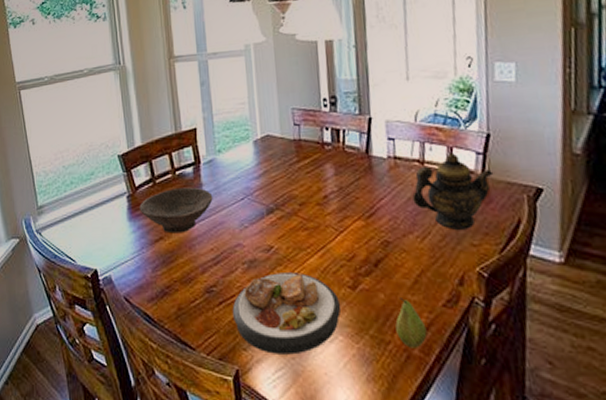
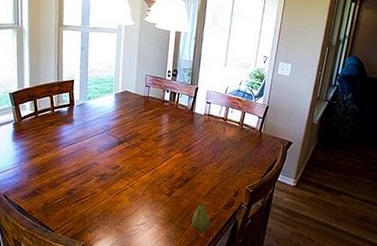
bowl: present [139,187,213,234] -> none [22,121,80,153]
plate: present [232,273,341,355] -> none [84,183,159,236]
teapot: present [412,153,494,230] -> none [216,116,267,163]

